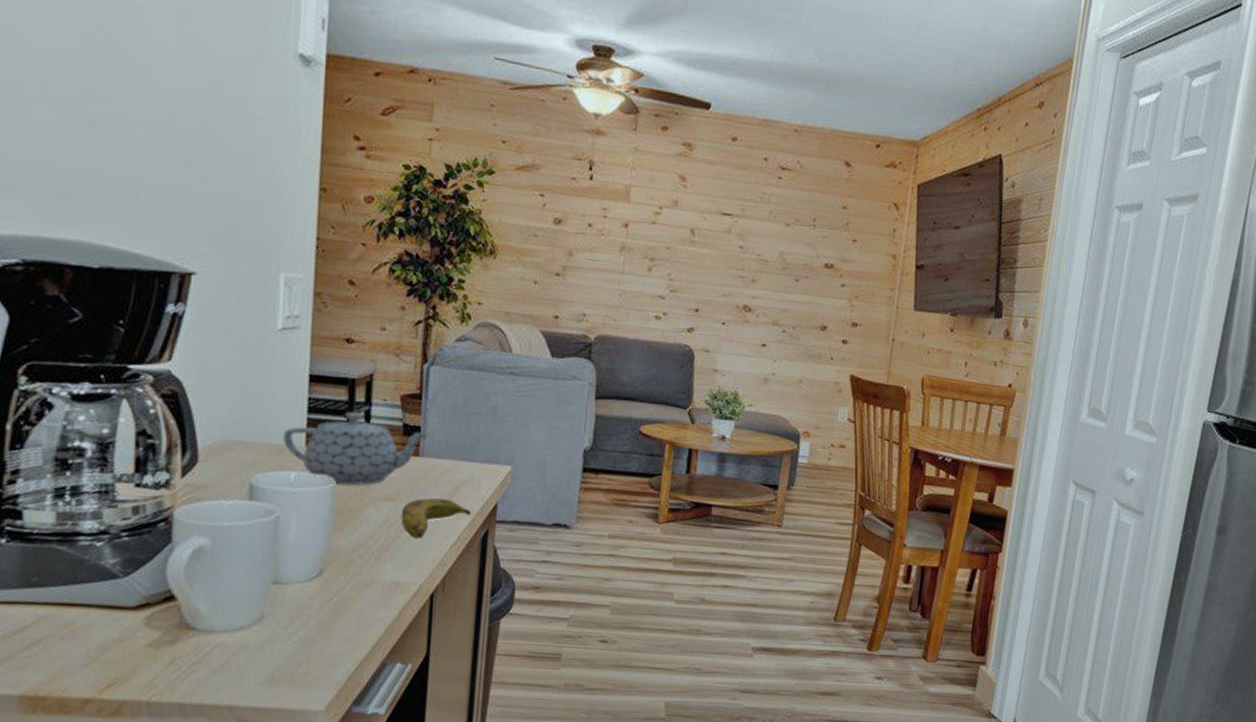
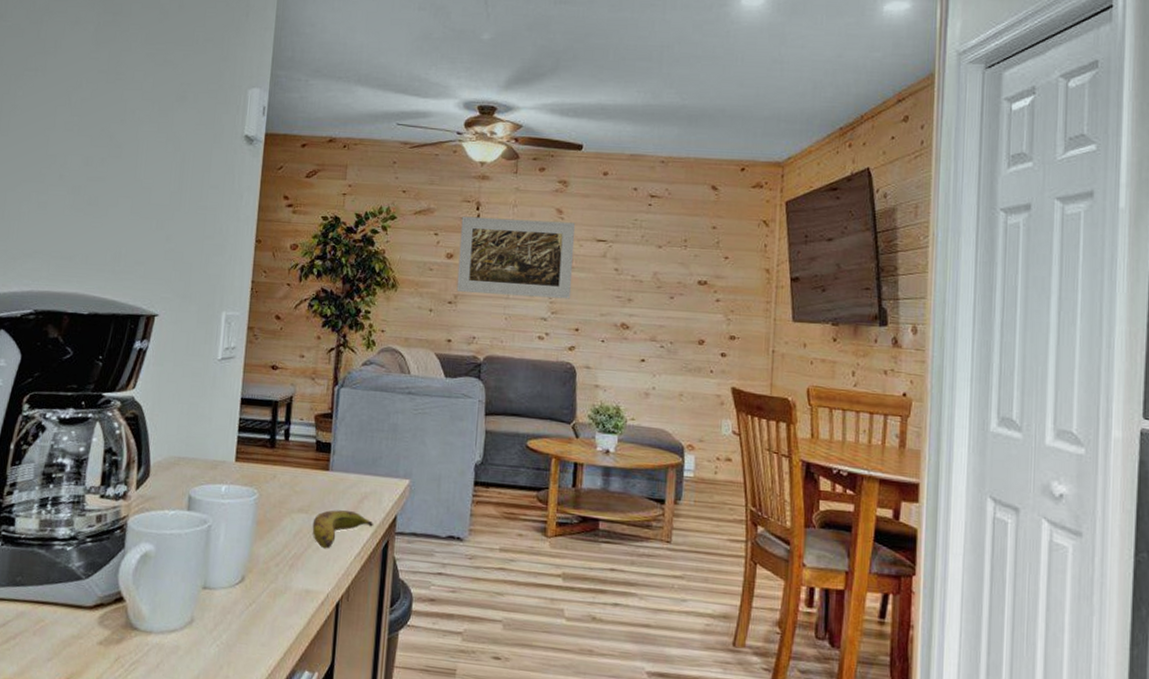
teapot: present [282,411,430,486] -> none [216,430,339,498]
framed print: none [565,176,700,277] -> present [456,216,576,299]

